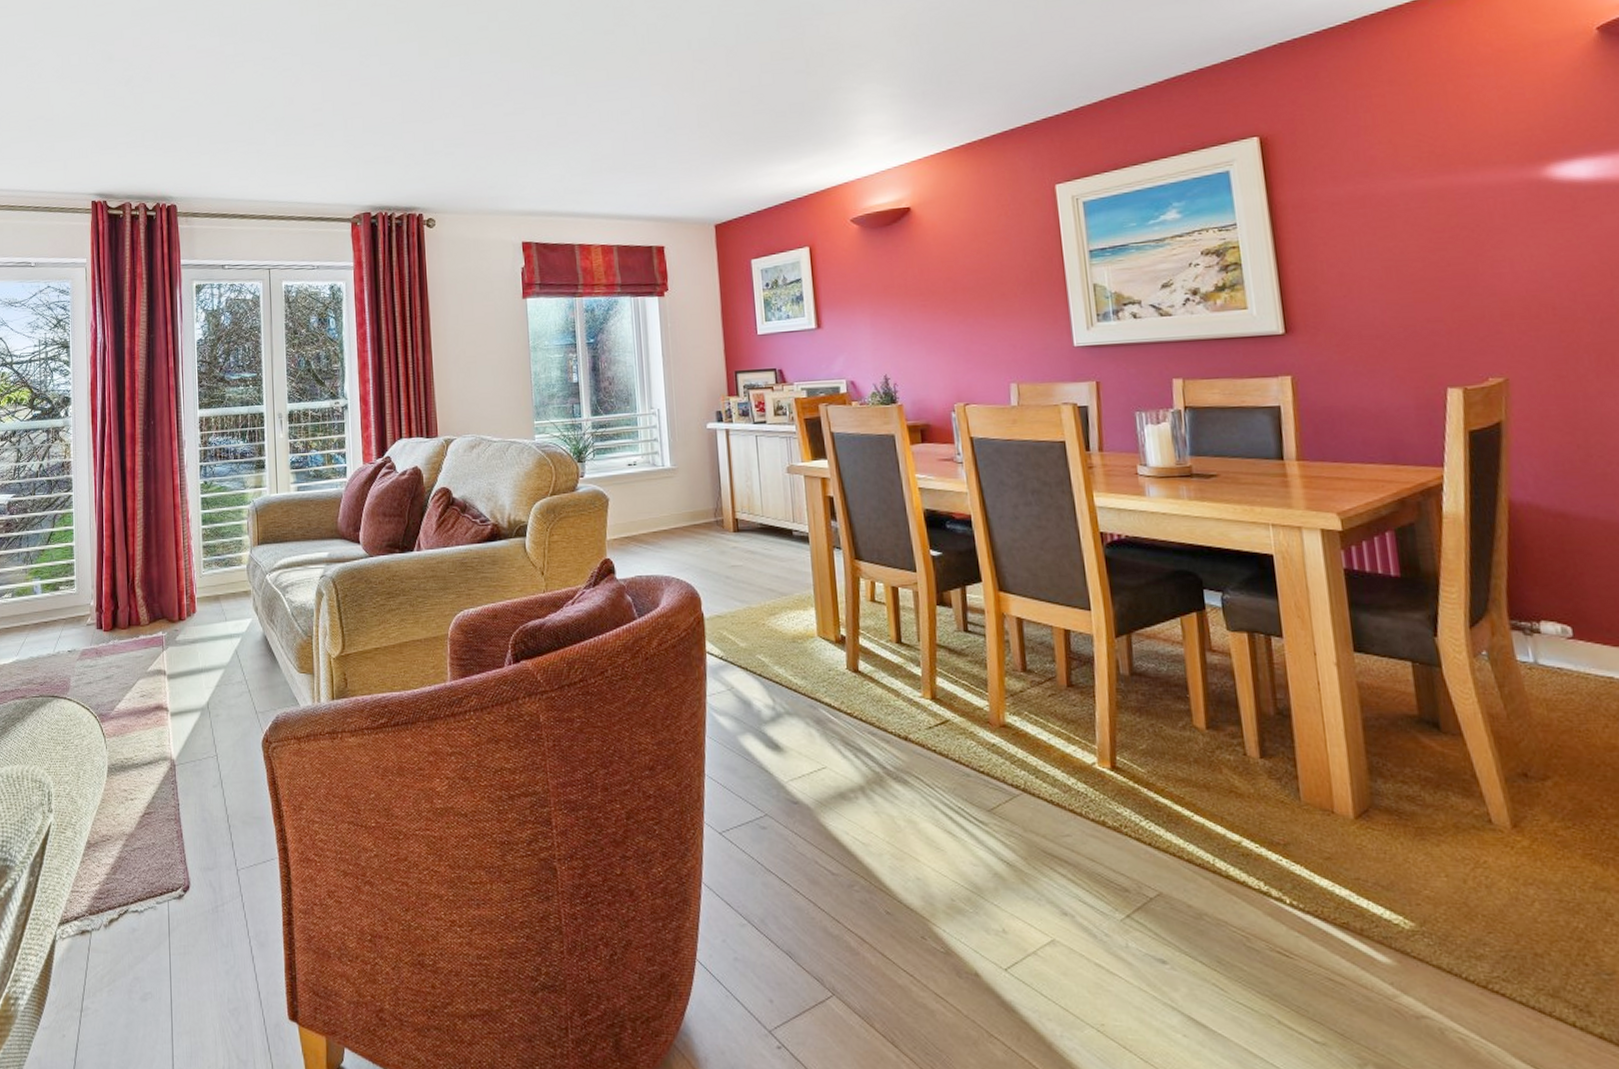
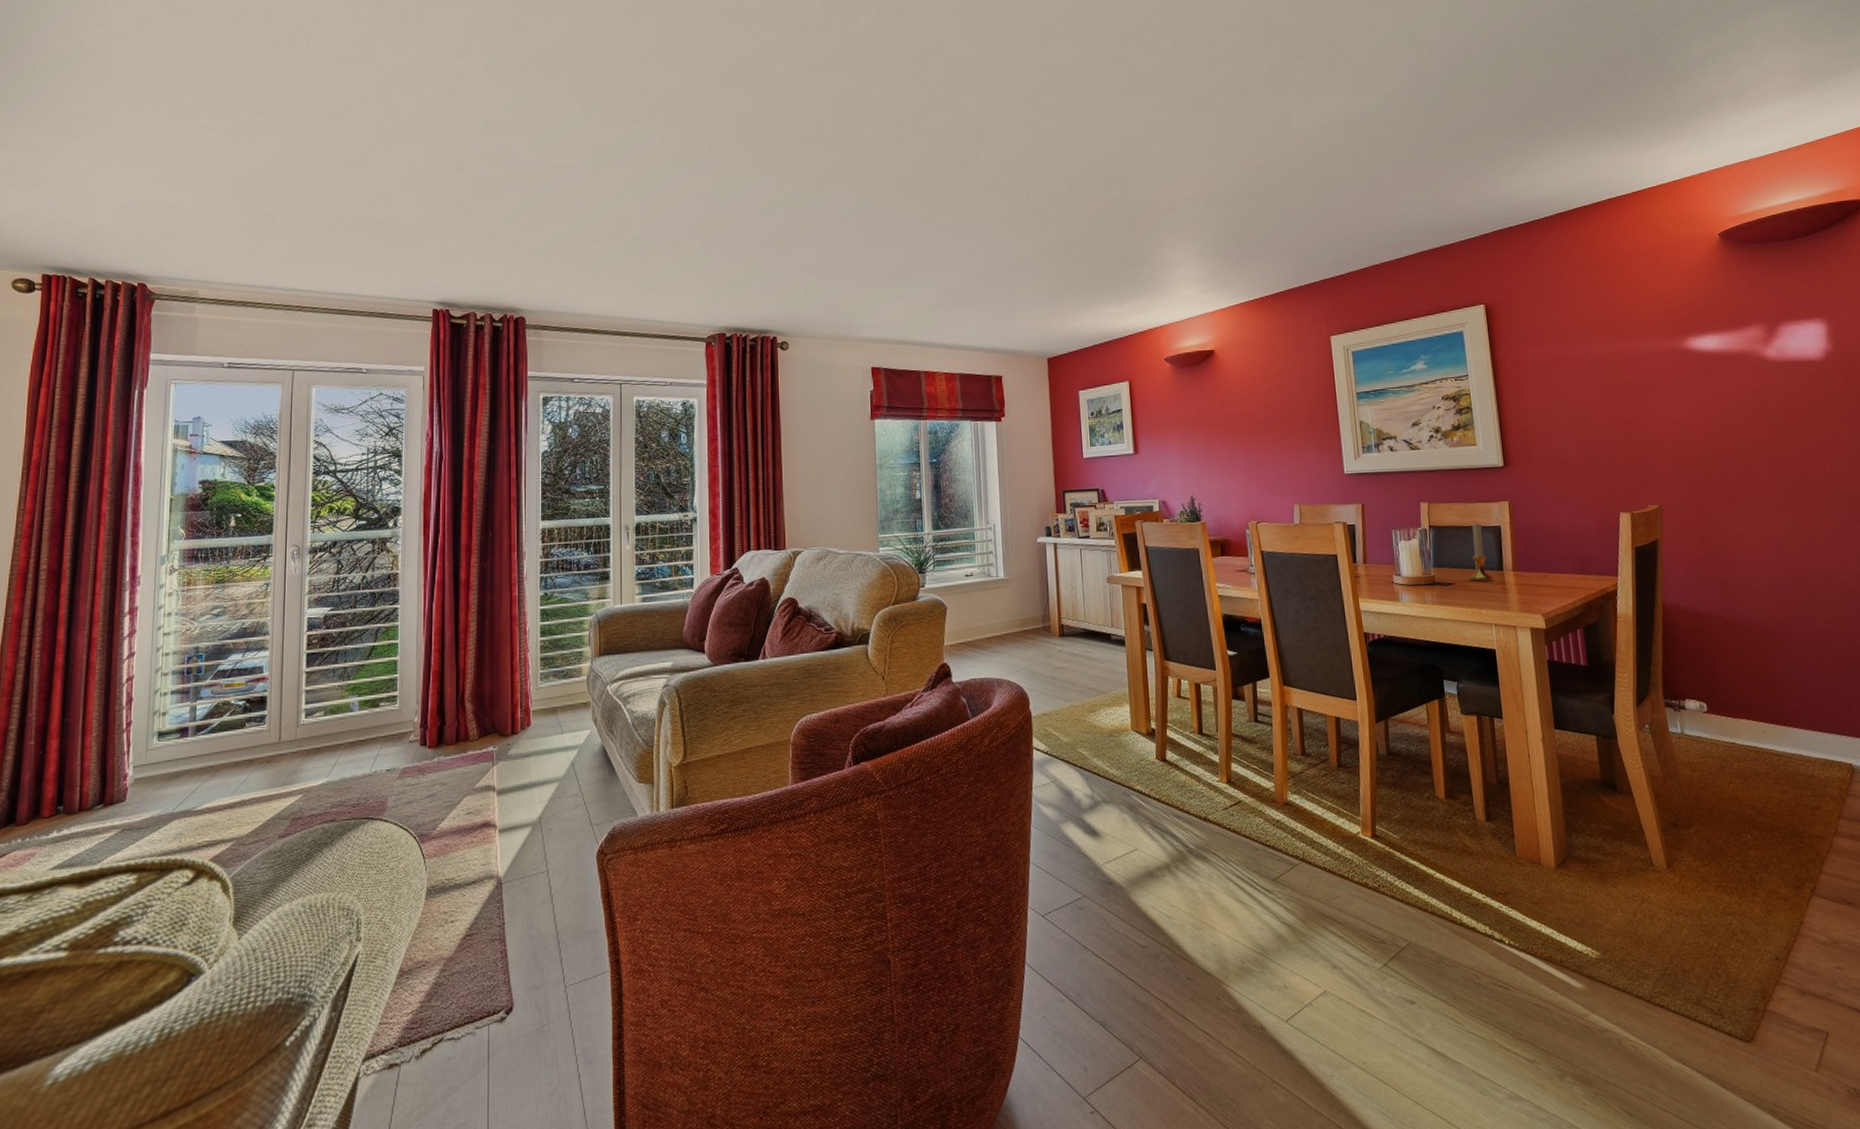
candle holder: none [1237,401,1270,473] -> present [1469,522,1493,581]

